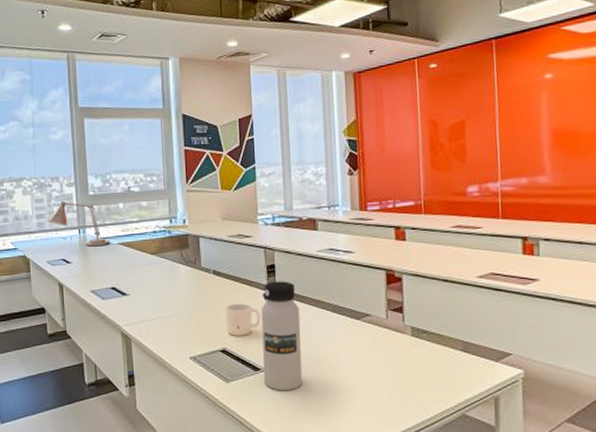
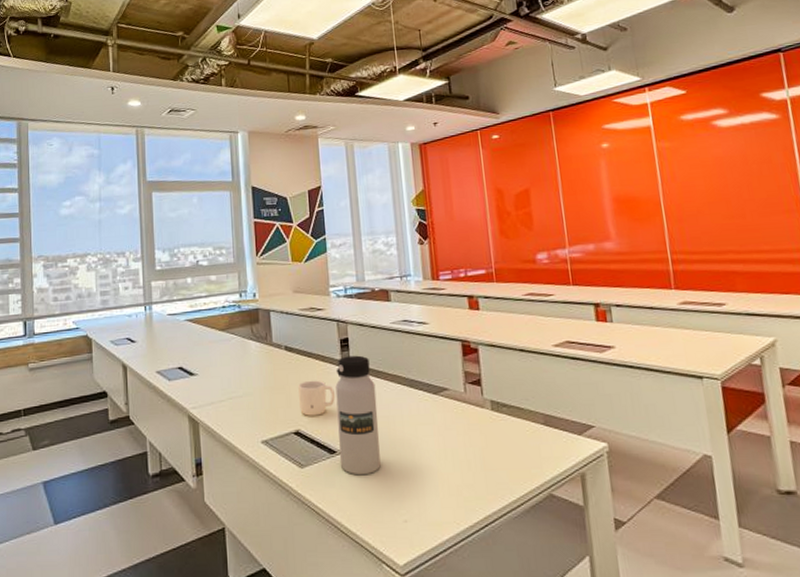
desk lamp: present [47,200,111,247] -> none [112,276,178,324]

